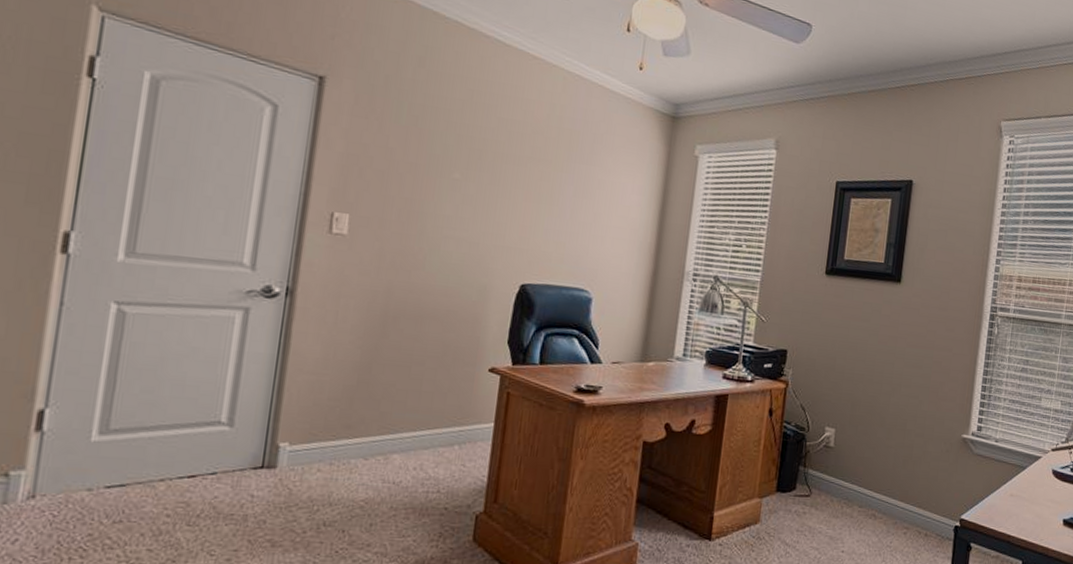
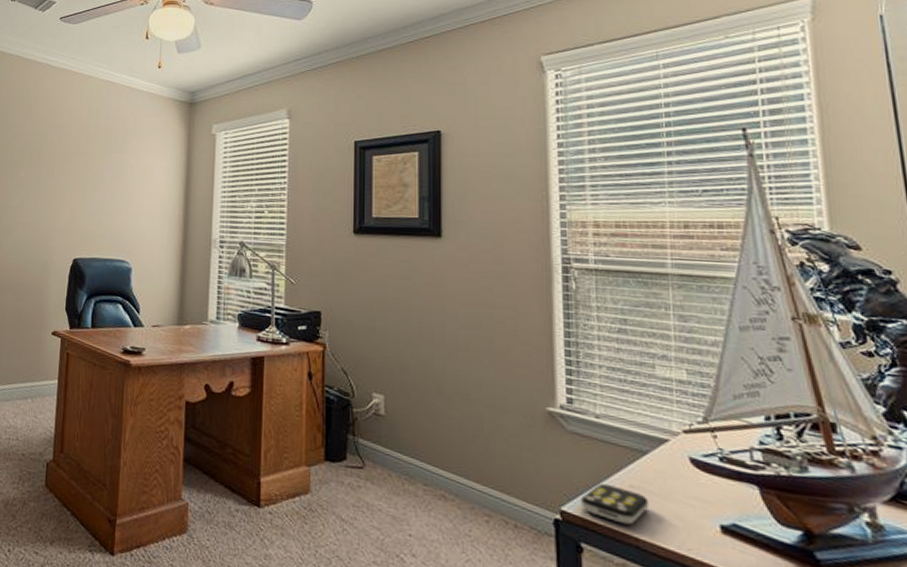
remote control: none [975,494,1021,525] -> present [581,483,650,525]

